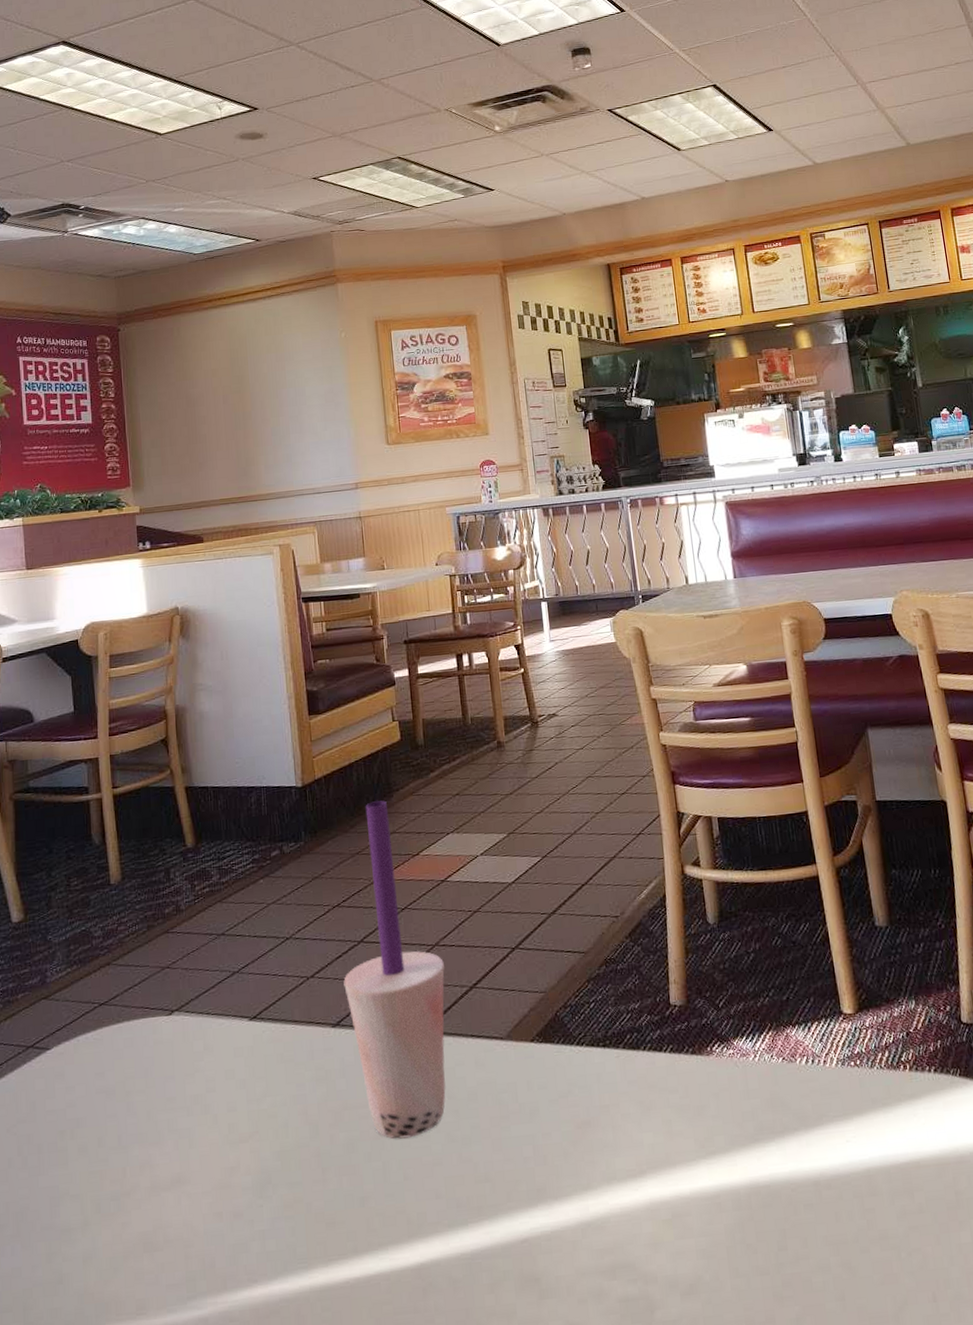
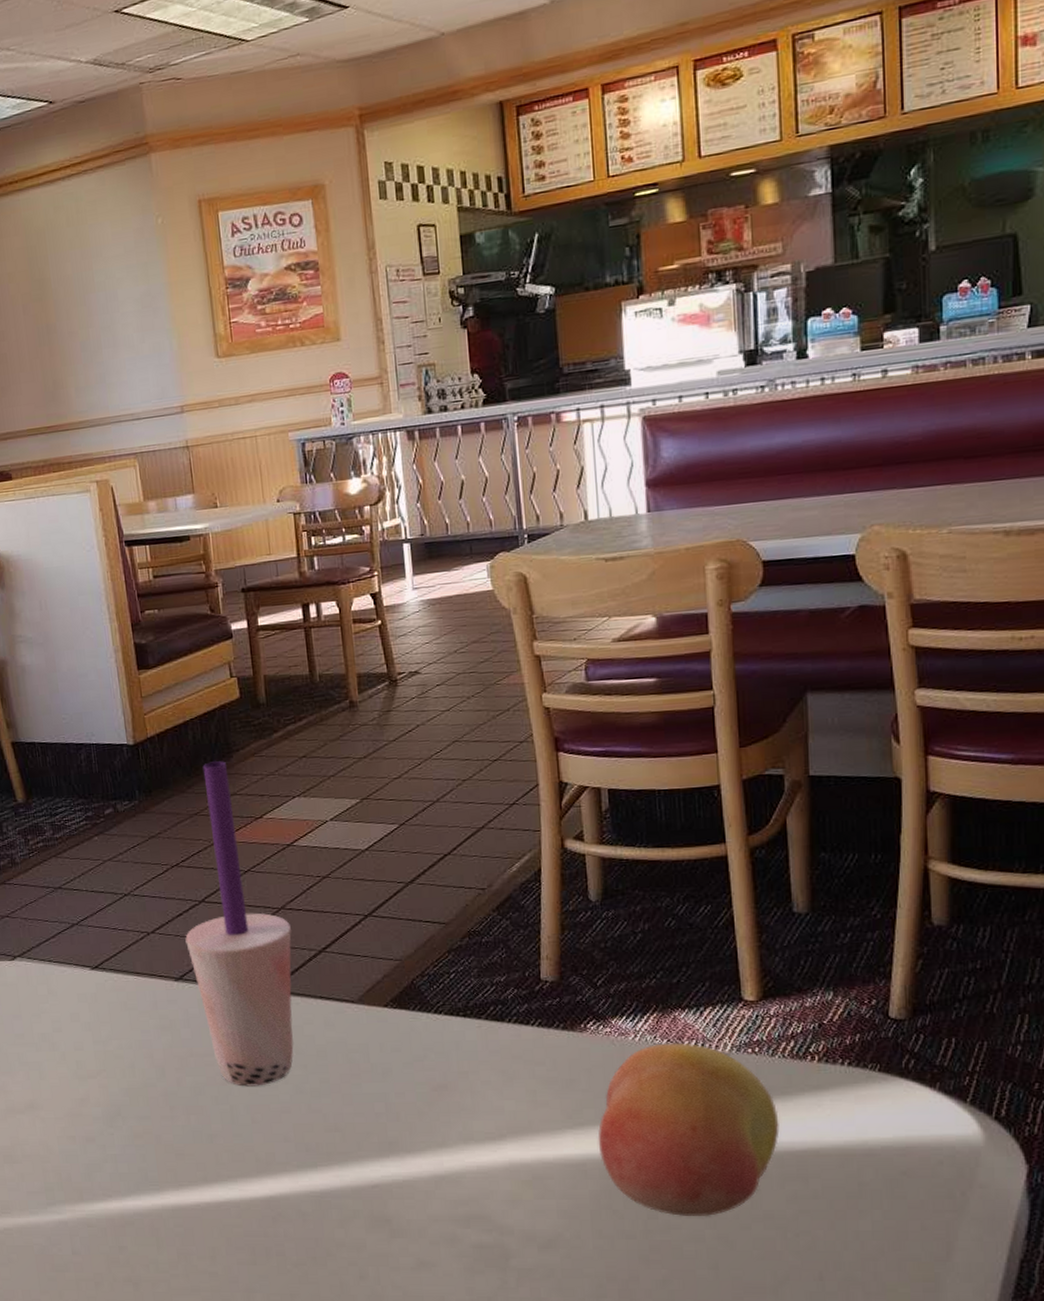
fruit: none [728,1059,885,1245] -> present [598,1042,780,1216]

